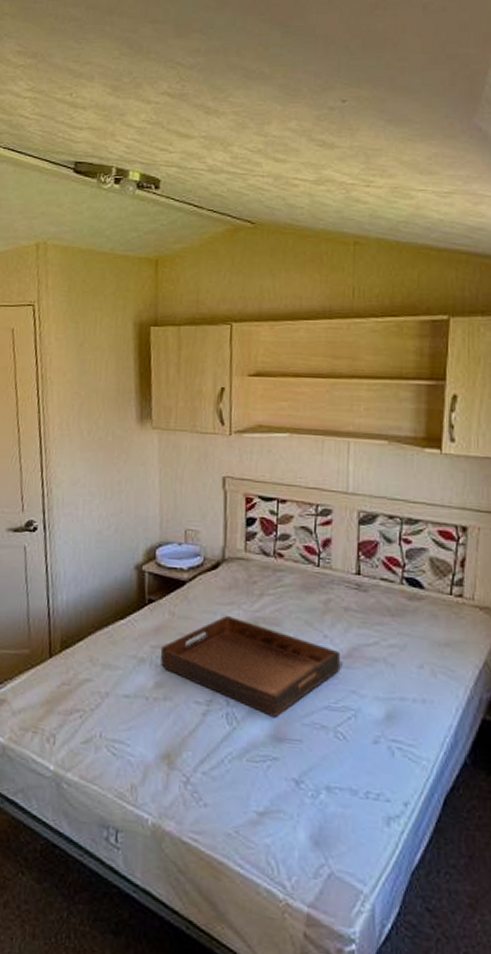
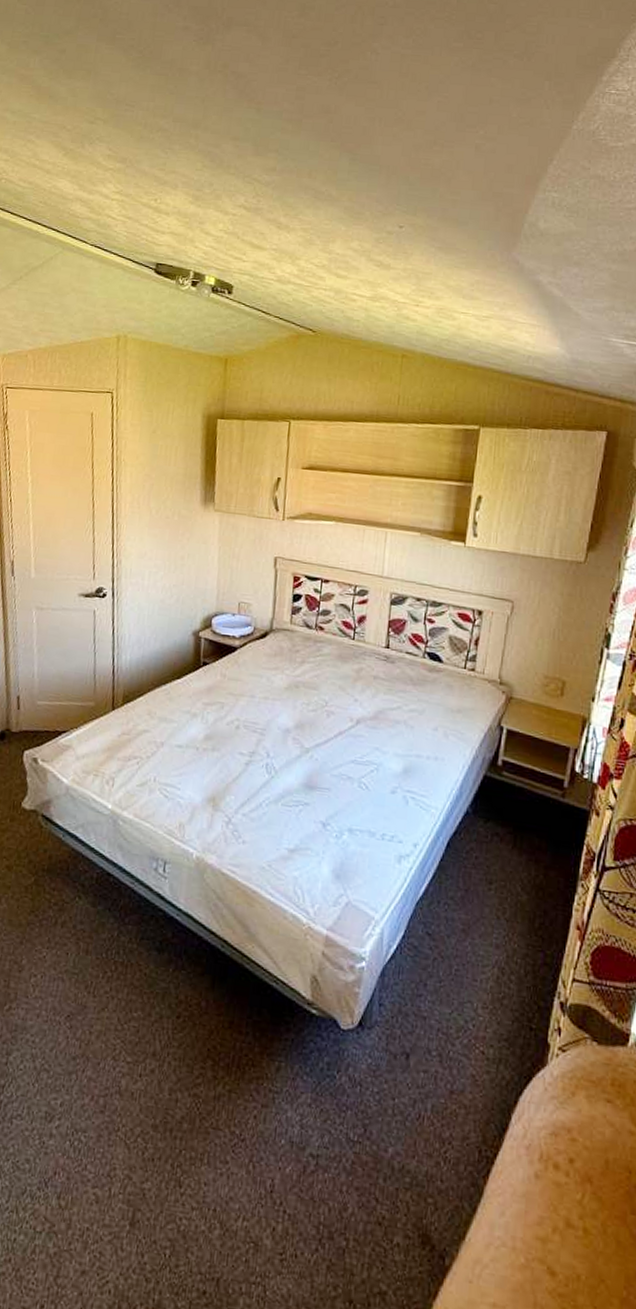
serving tray: present [160,615,341,719] -> none [210,678,368,770]

